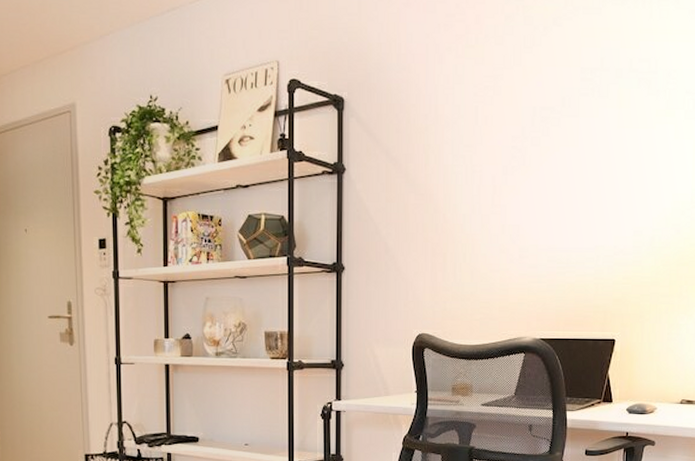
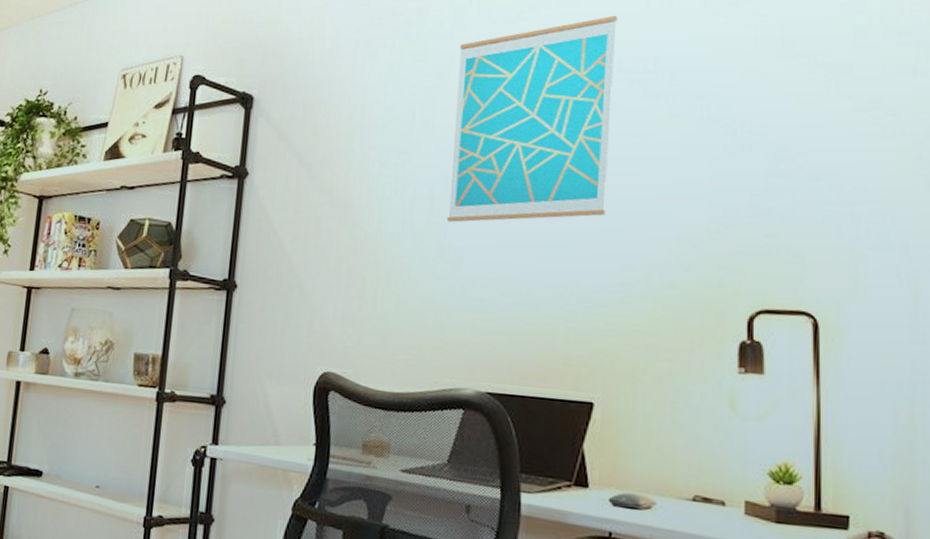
wall art: none [506,22,629,204] -> present [446,15,617,223]

